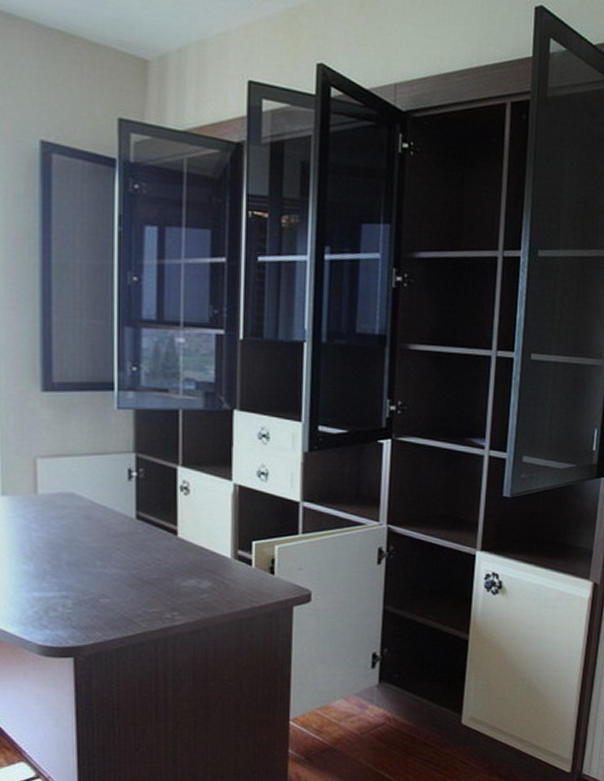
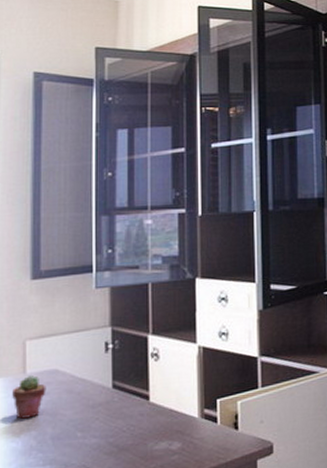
potted succulent: none [22,497,61,541] -> present [12,376,46,419]

